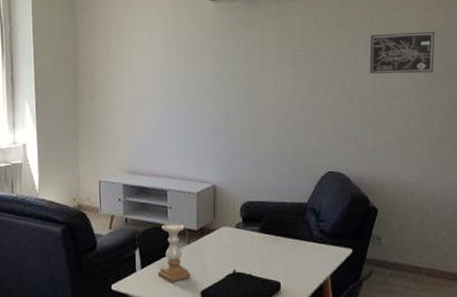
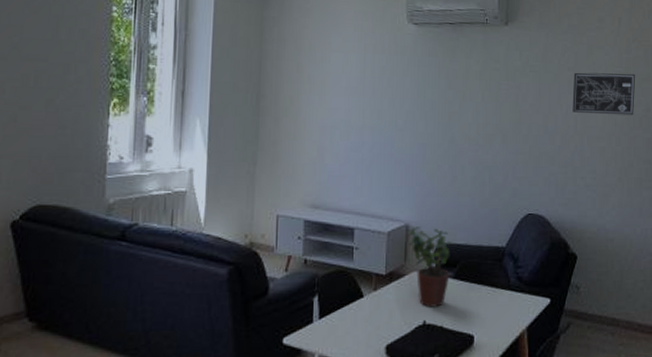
candle holder: present [157,222,191,283] -> none [337,265,376,336]
potted plant: none [215,187,258,259] -> present [408,226,453,309]

